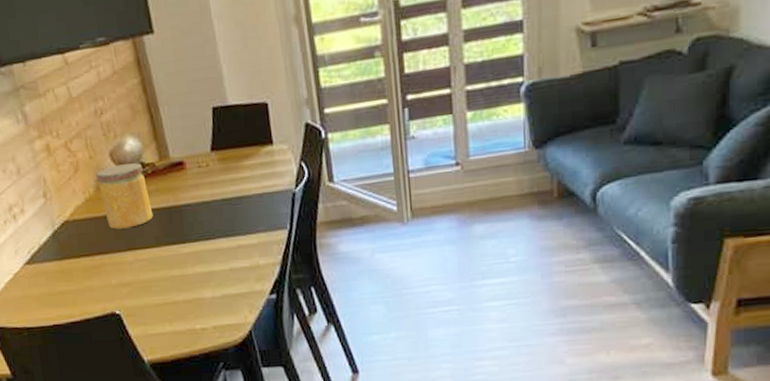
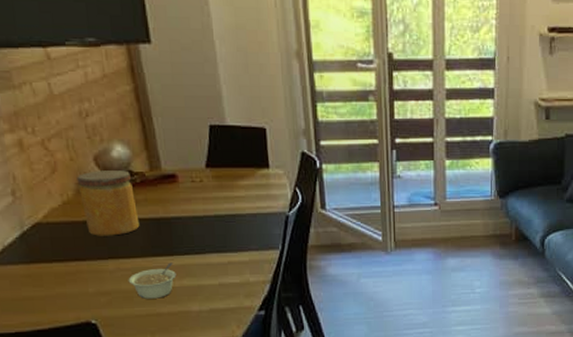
legume: none [145,250,189,288] -> present [128,262,177,299]

